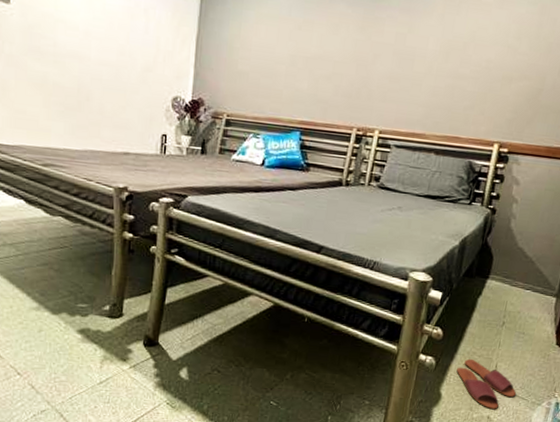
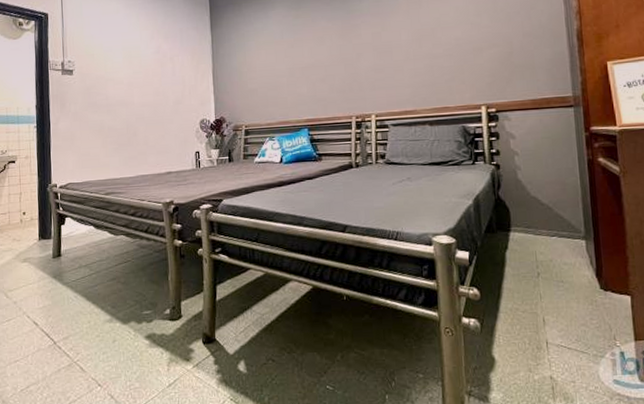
slippers: present [456,358,516,409] -> none [503,315,573,368]

